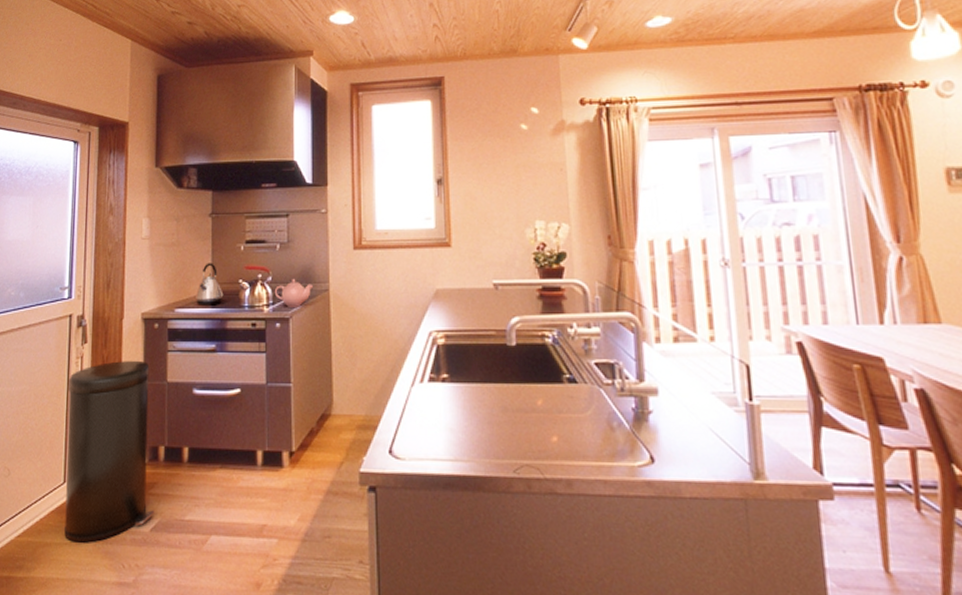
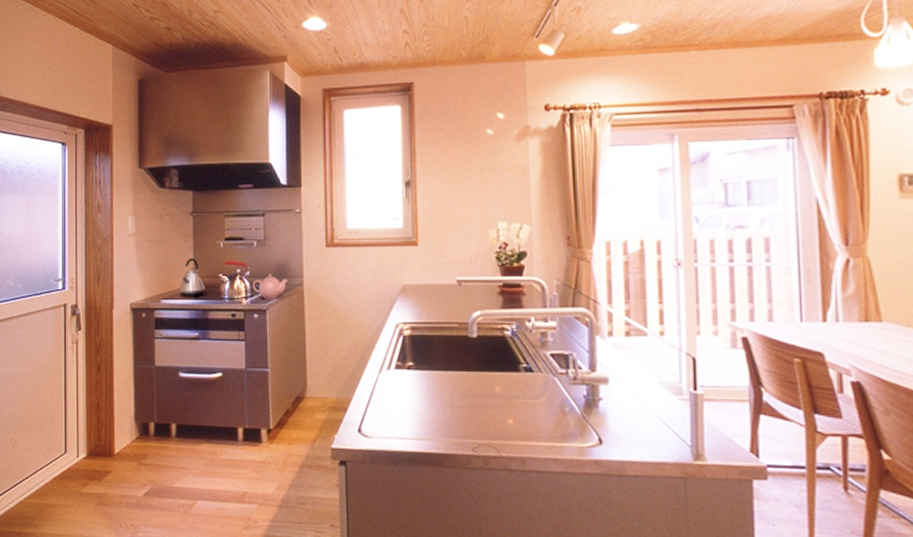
pedal bin: present [64,360,155,543] -> none [66,346,147,505]

